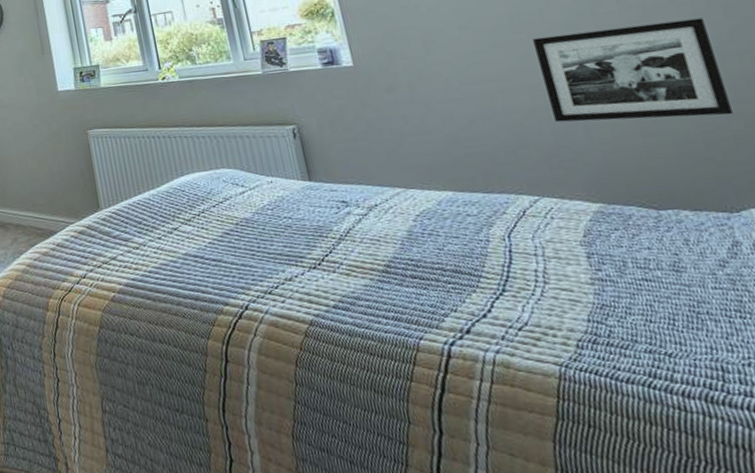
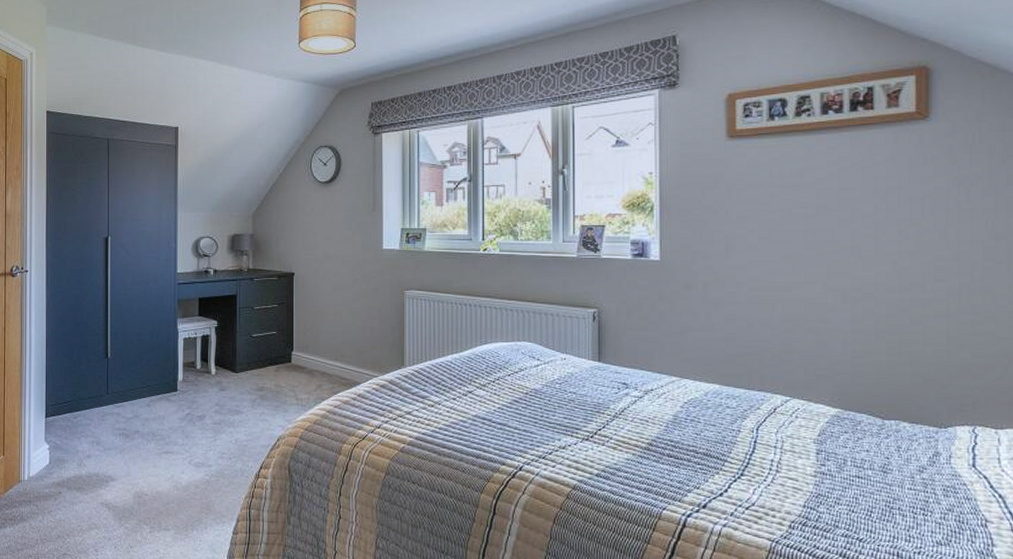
picture frame: present [533,18,733,123] -> none [820,256,965,345]

